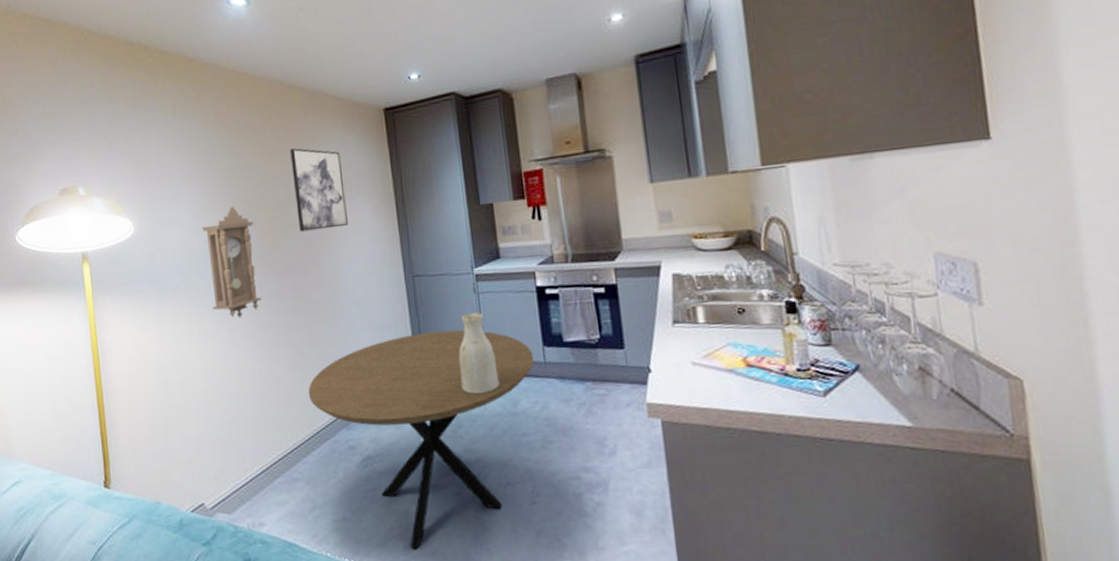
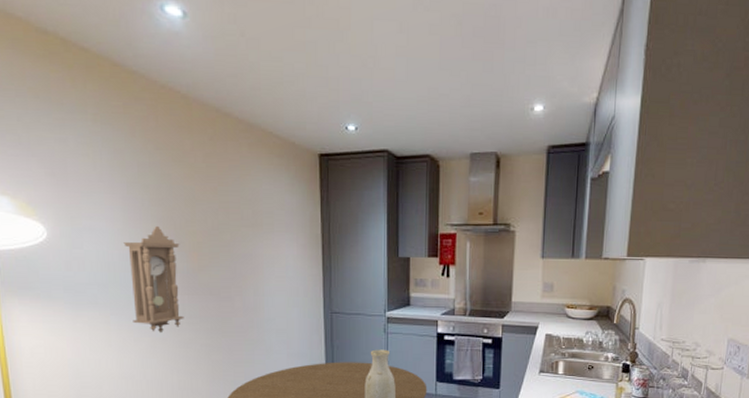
wall art: present [290,148,348,232] -> none [222,178,275,261]

